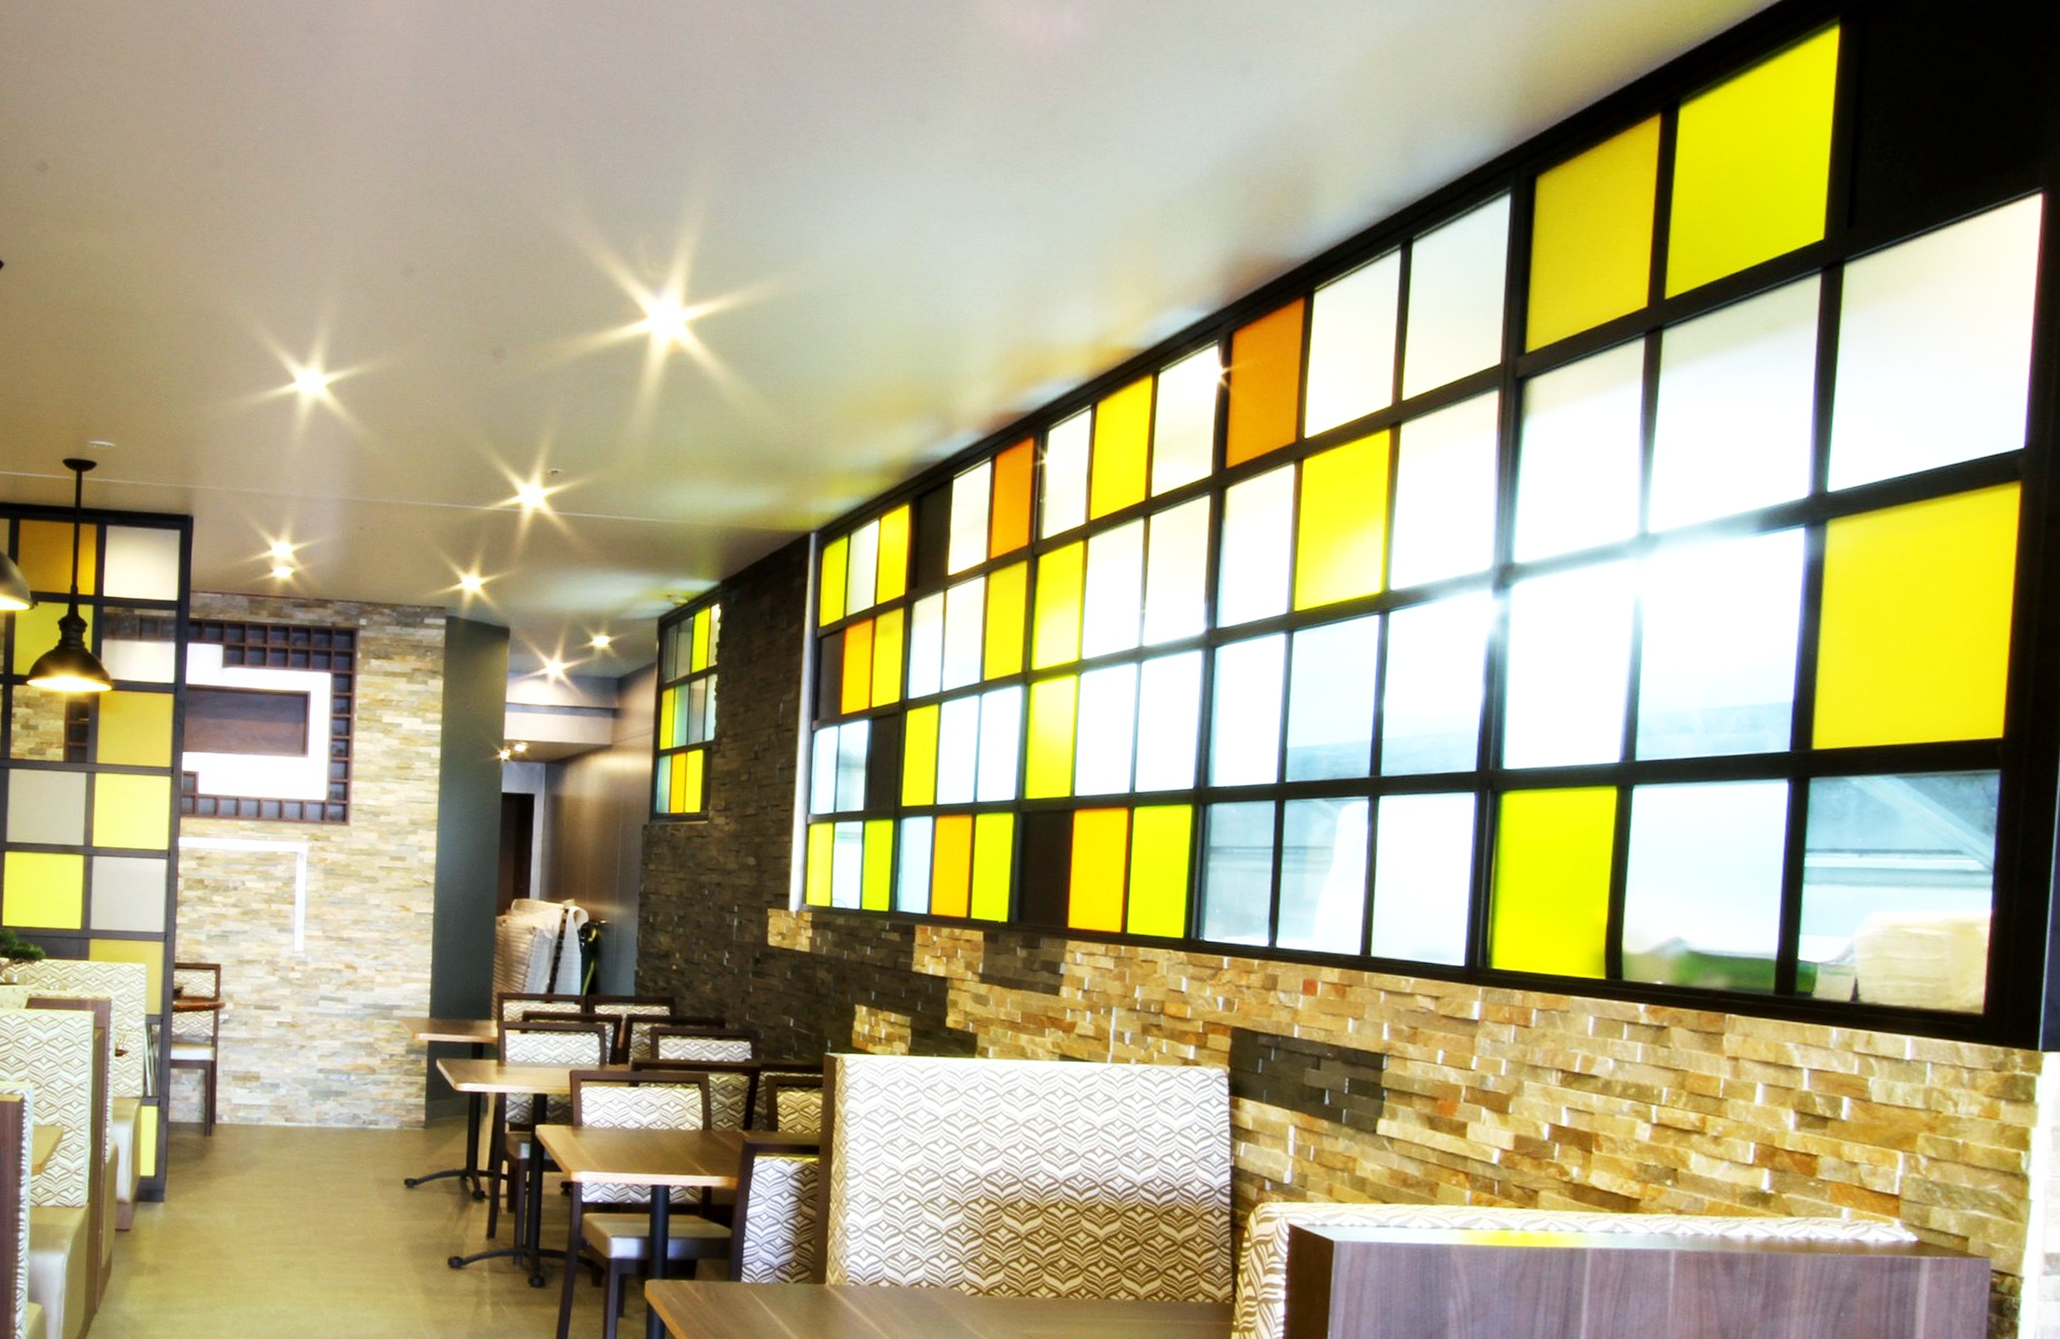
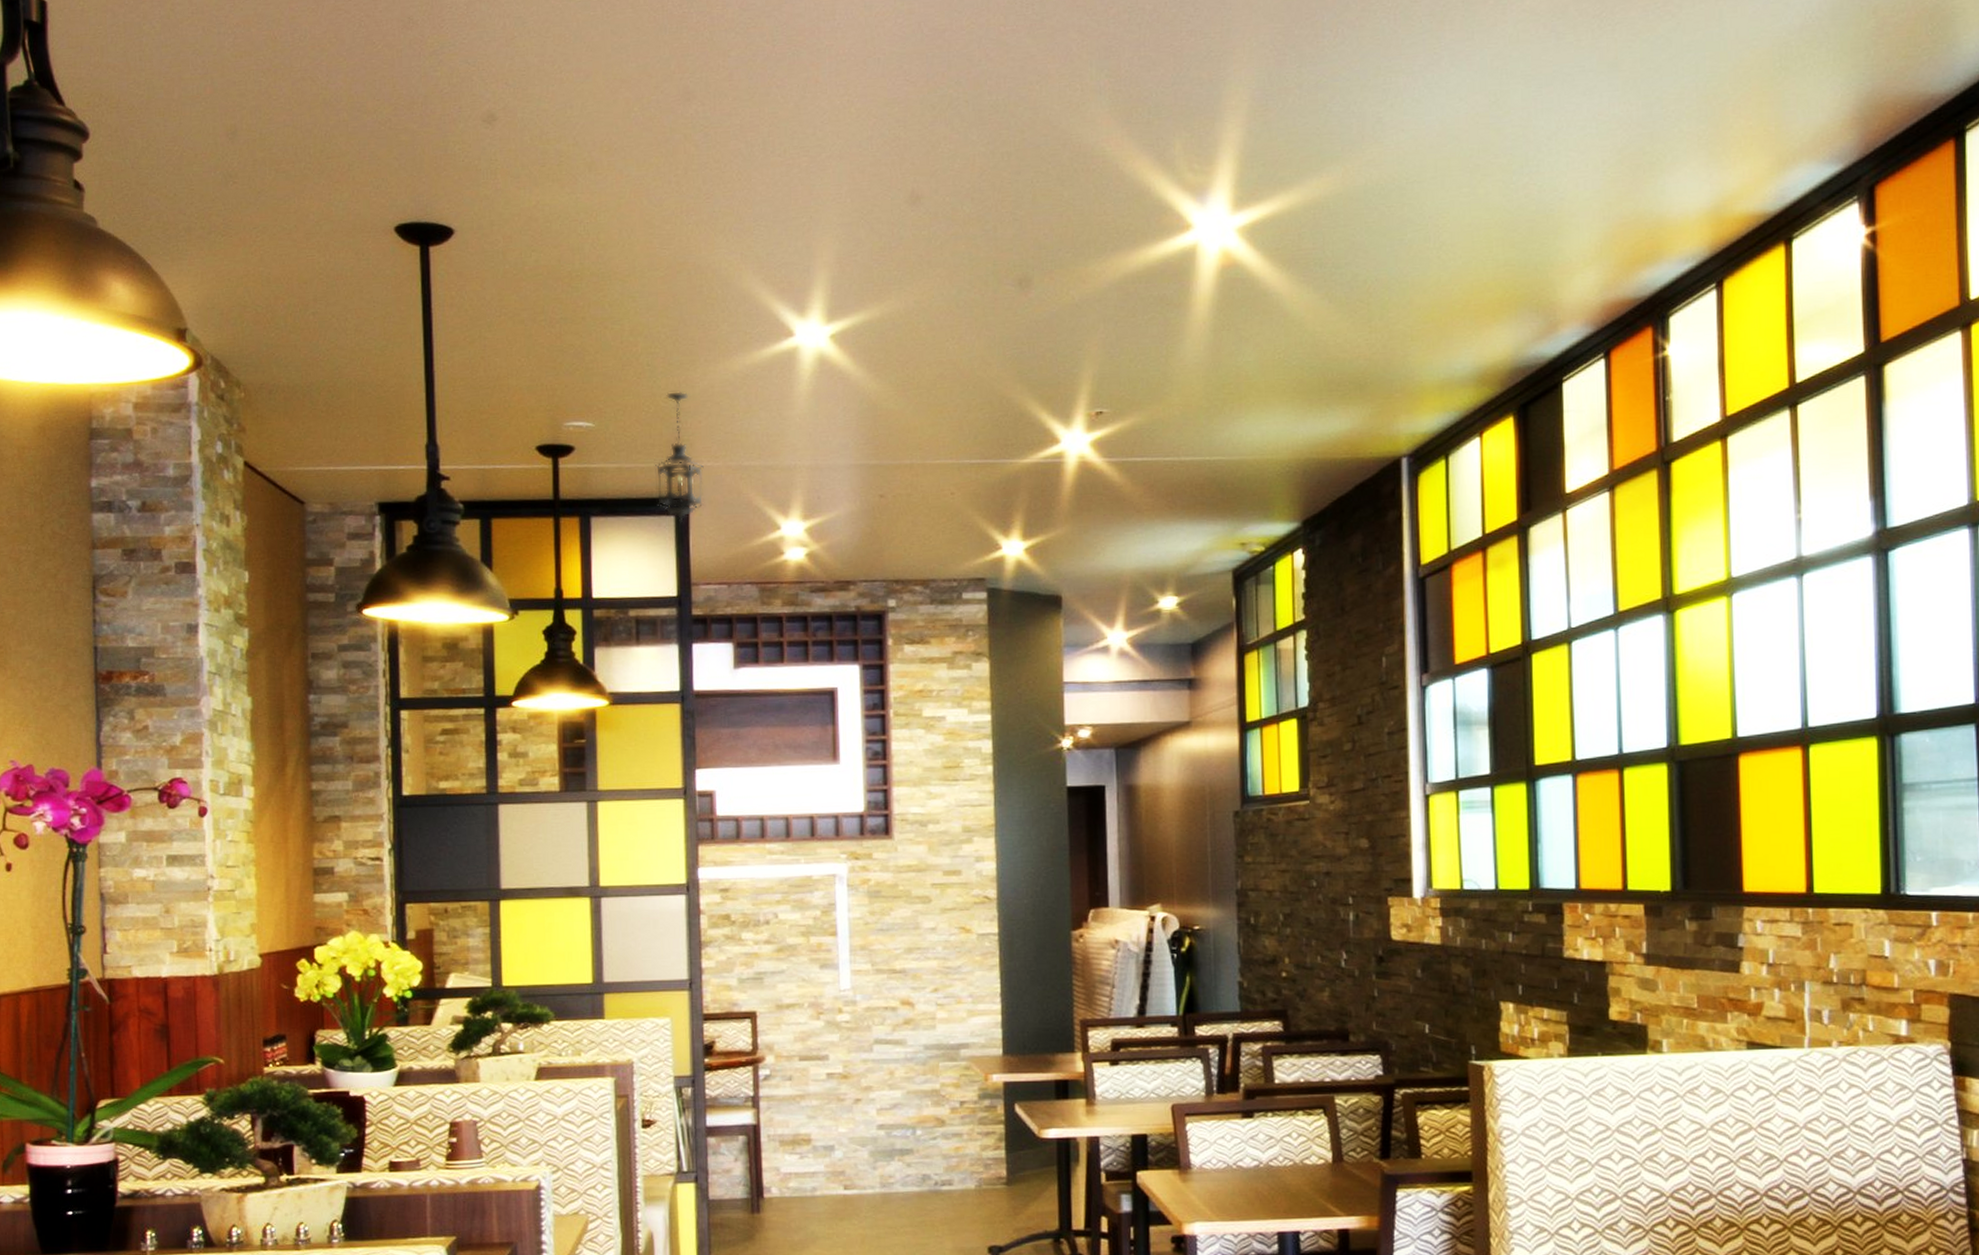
hanging lantern: none [164,421,208,538] -> present [655,391,704,524]

